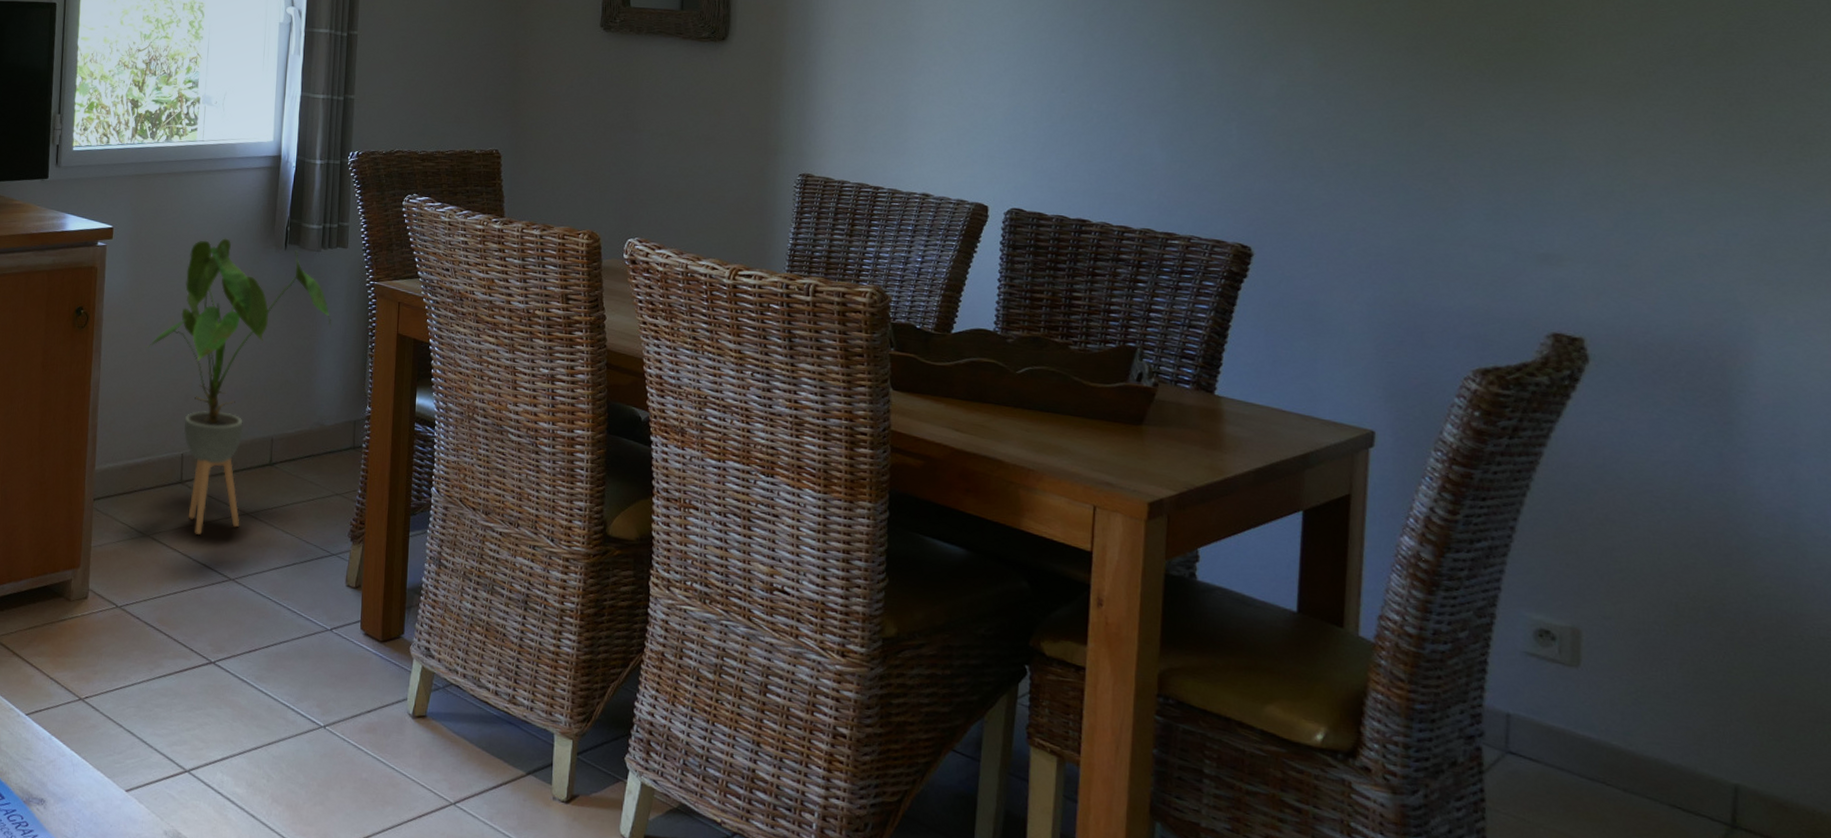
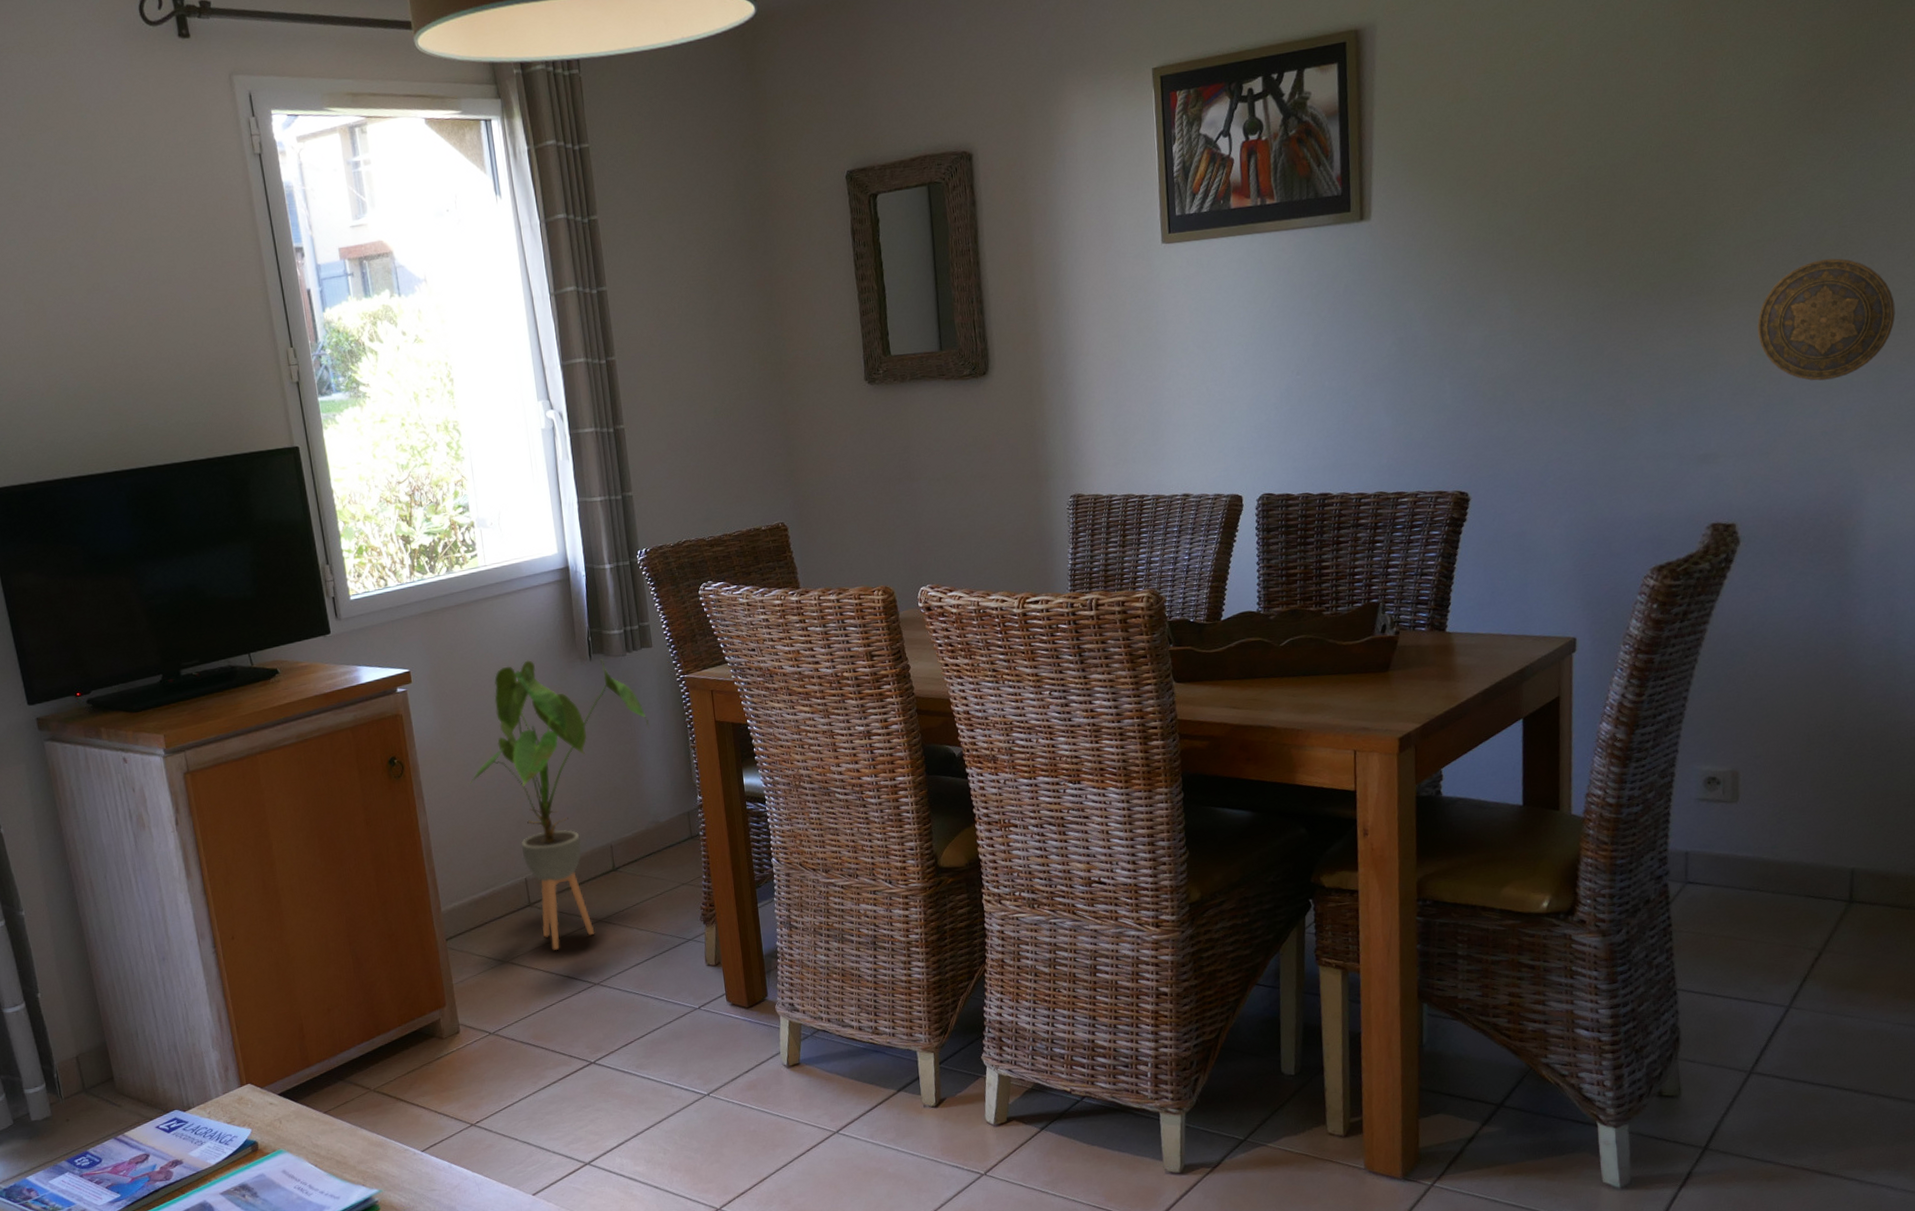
decorative plate: none [1617,64,1797,197] -> present [1757,258,1896,381]

